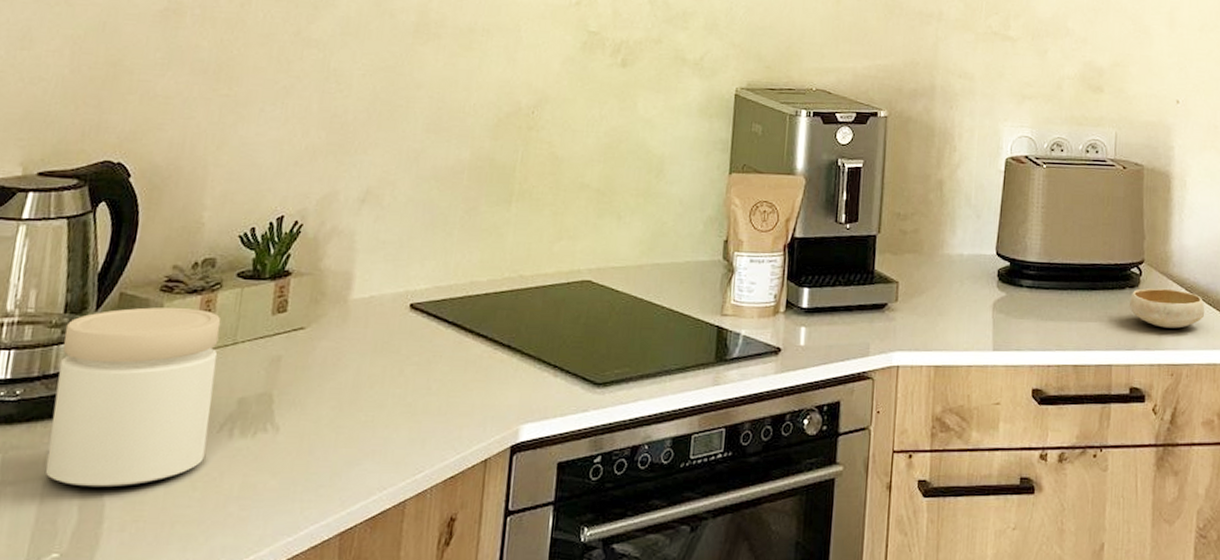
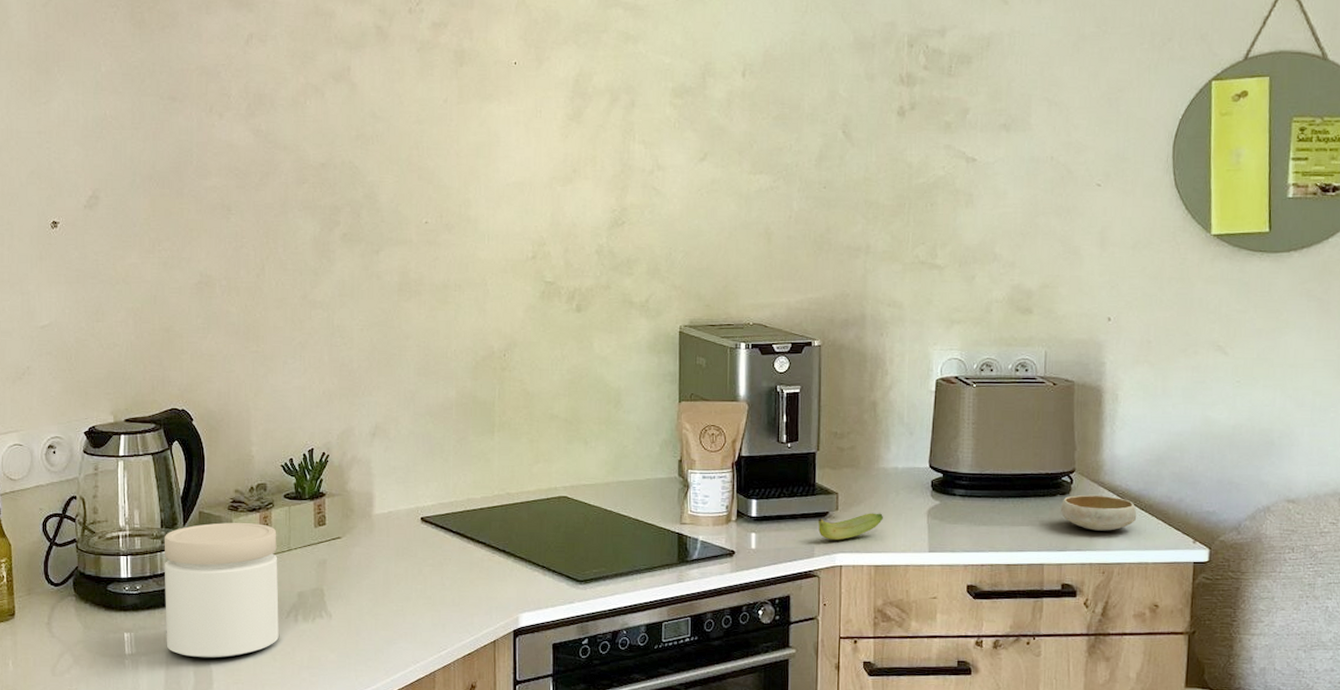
banana: none [875,305,946,337] -> present [817,513,883,541]

